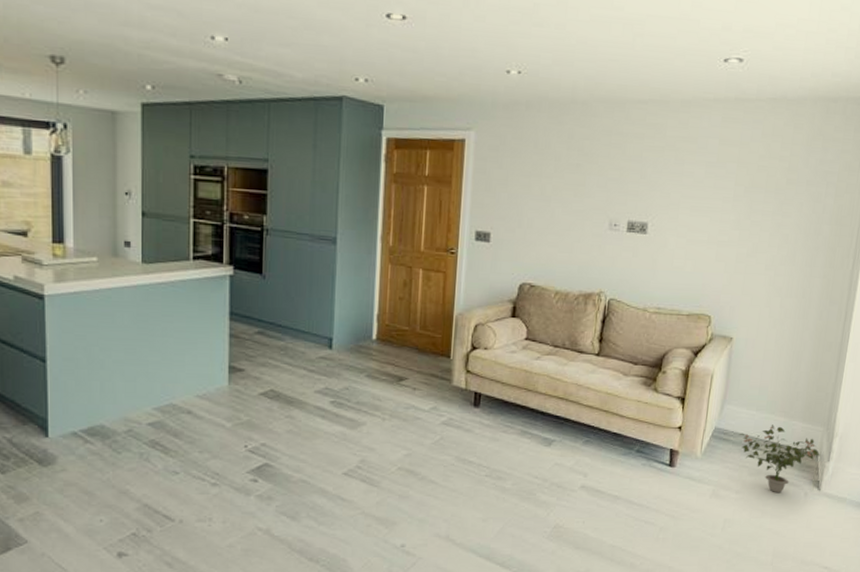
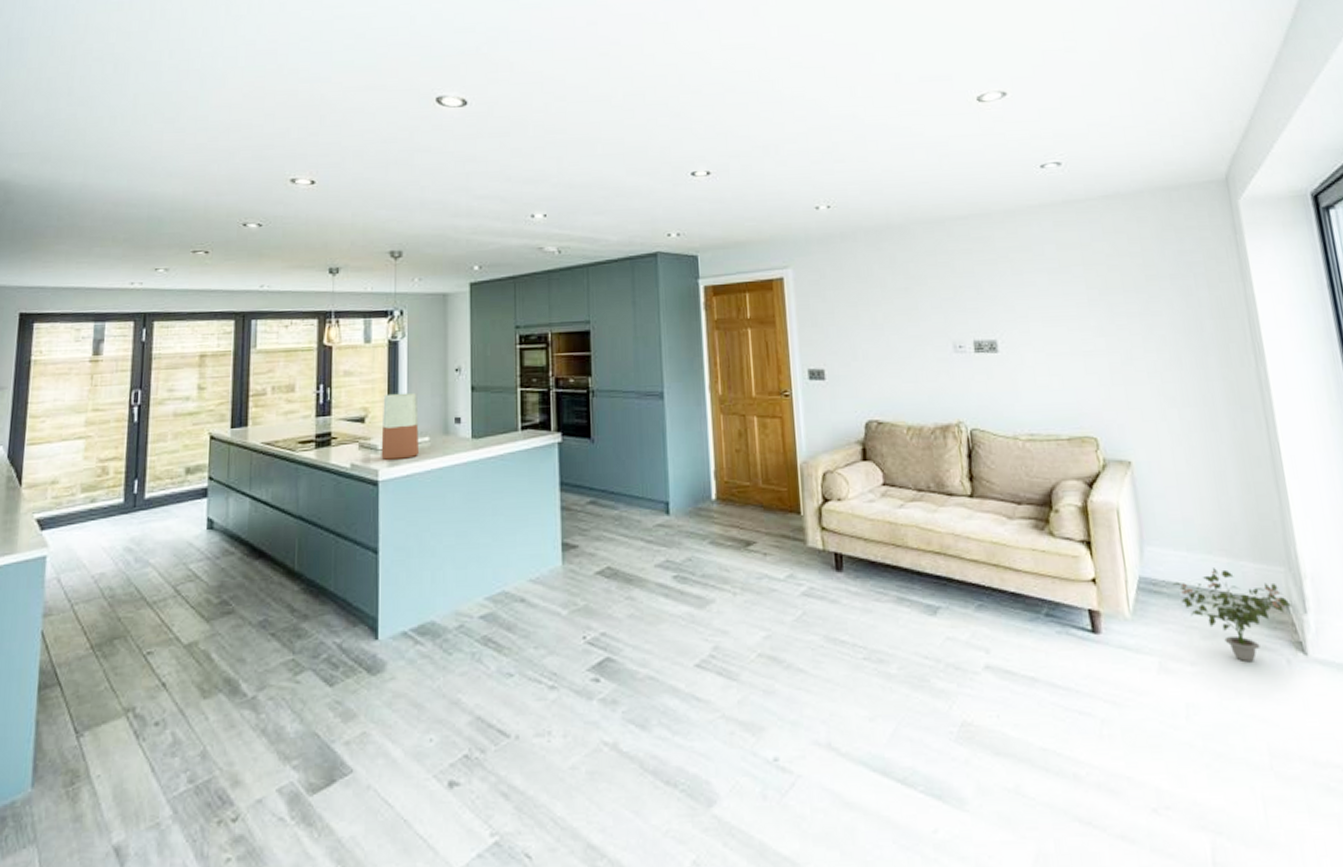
vase: none [46,210,86,277] -> present [381,392,419,460]

